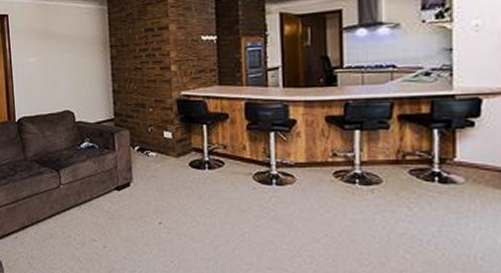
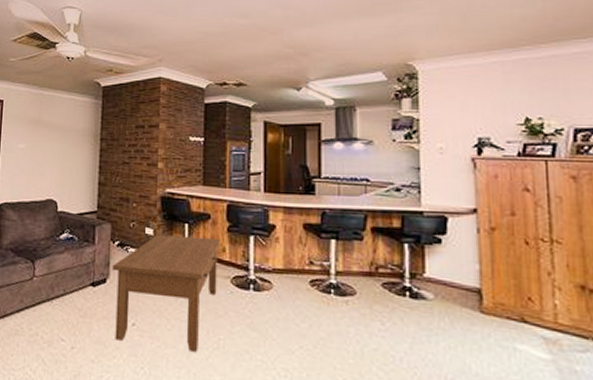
coffee table: none [134,137,241,245] -> present [112,234,221,352]

